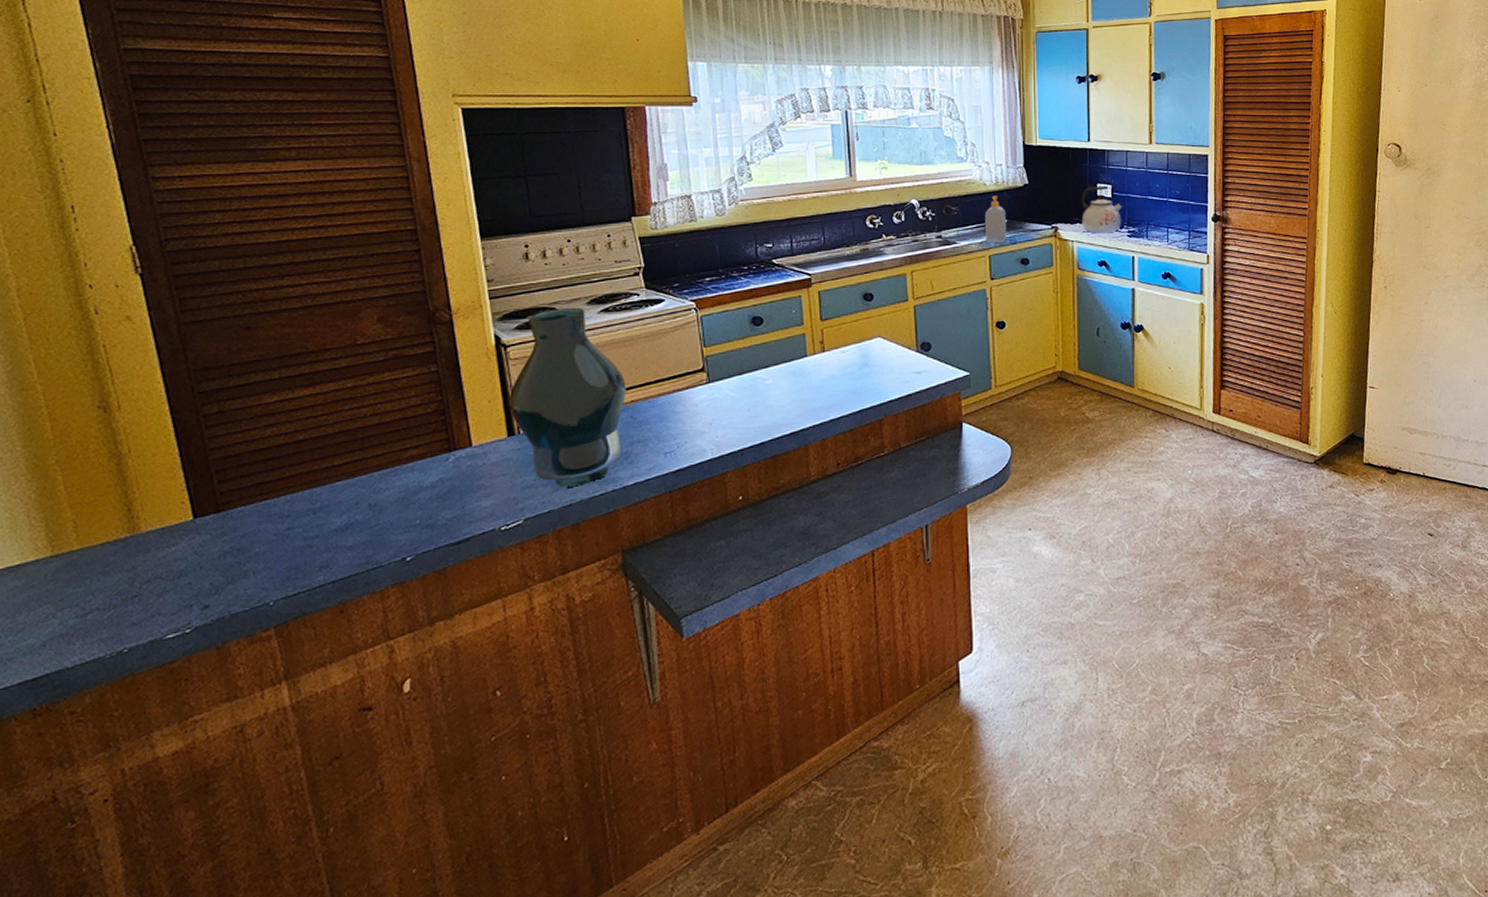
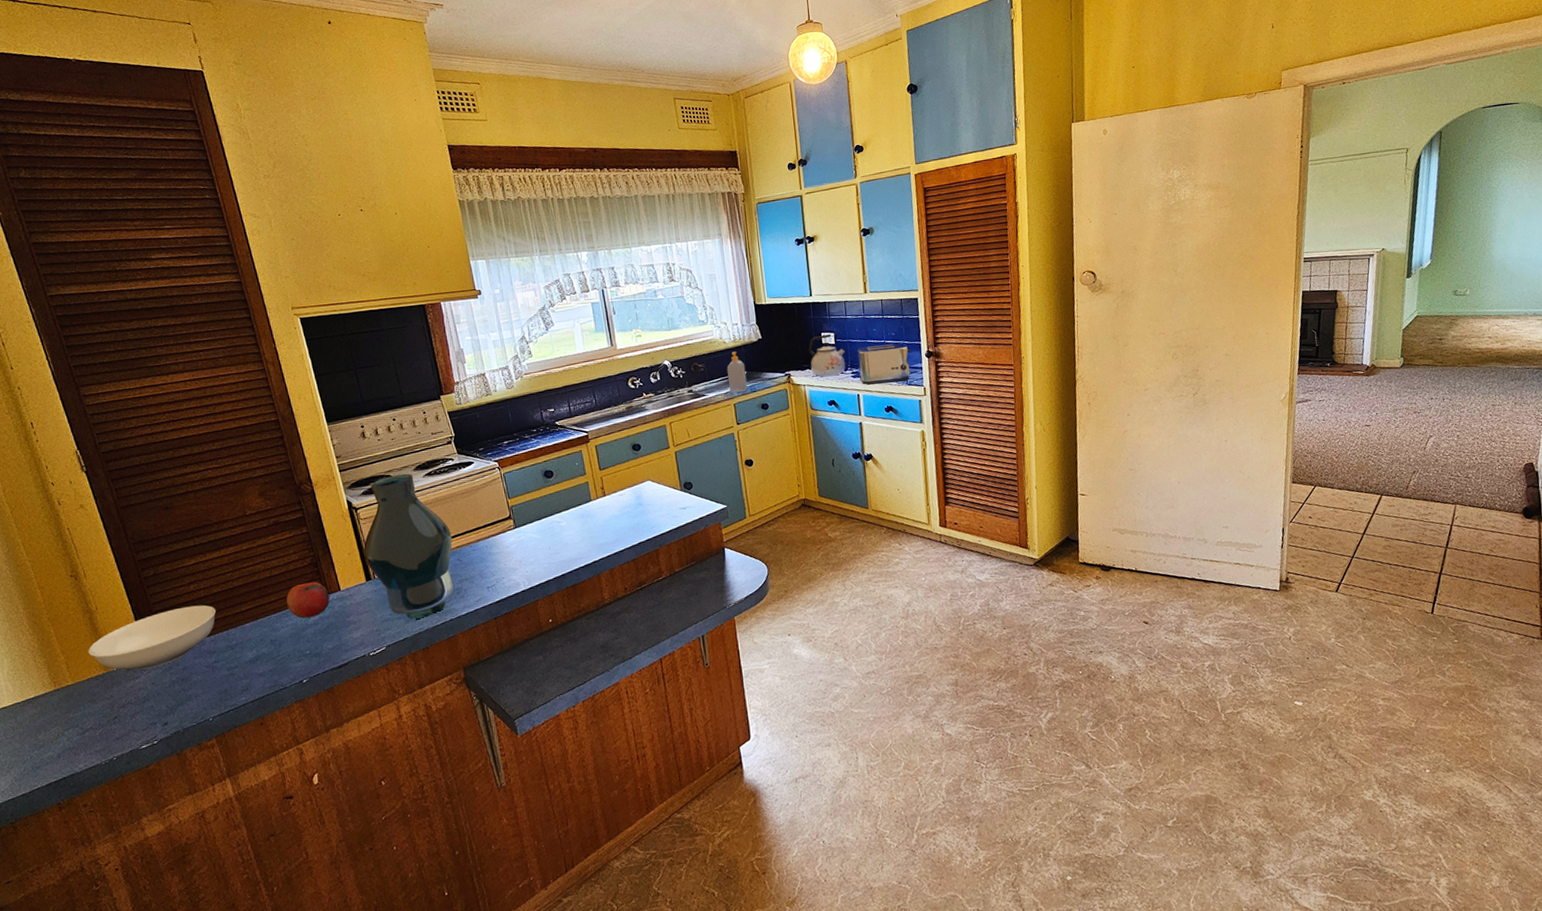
bowl: none [108,454,299,534] -> present [88,604,216,670]
fruit: none [397,433,456,479] -> present [287,582,330,619]
toaster: none [1136,202,1196,248] -> present [857,342,911,386]

